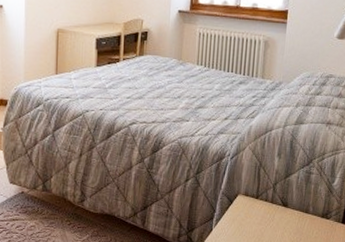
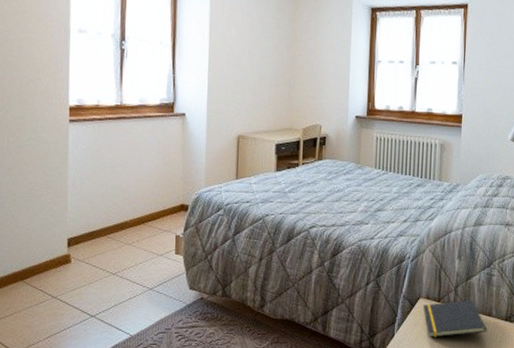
notepad: none [242,196,304,233] -> present [423,299,487,338]

